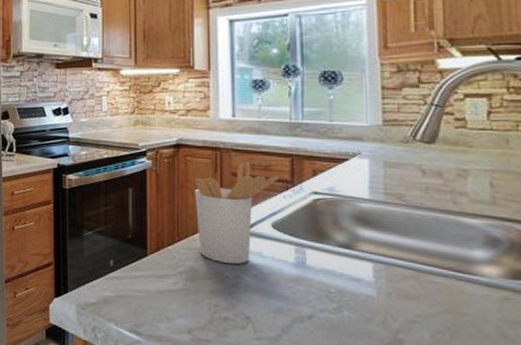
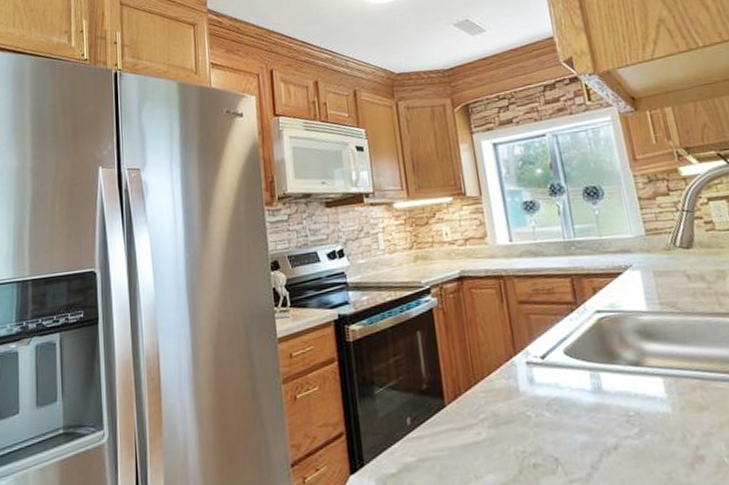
utensil holder: present [195,162,280,265] -> none [483,287,564,402]

